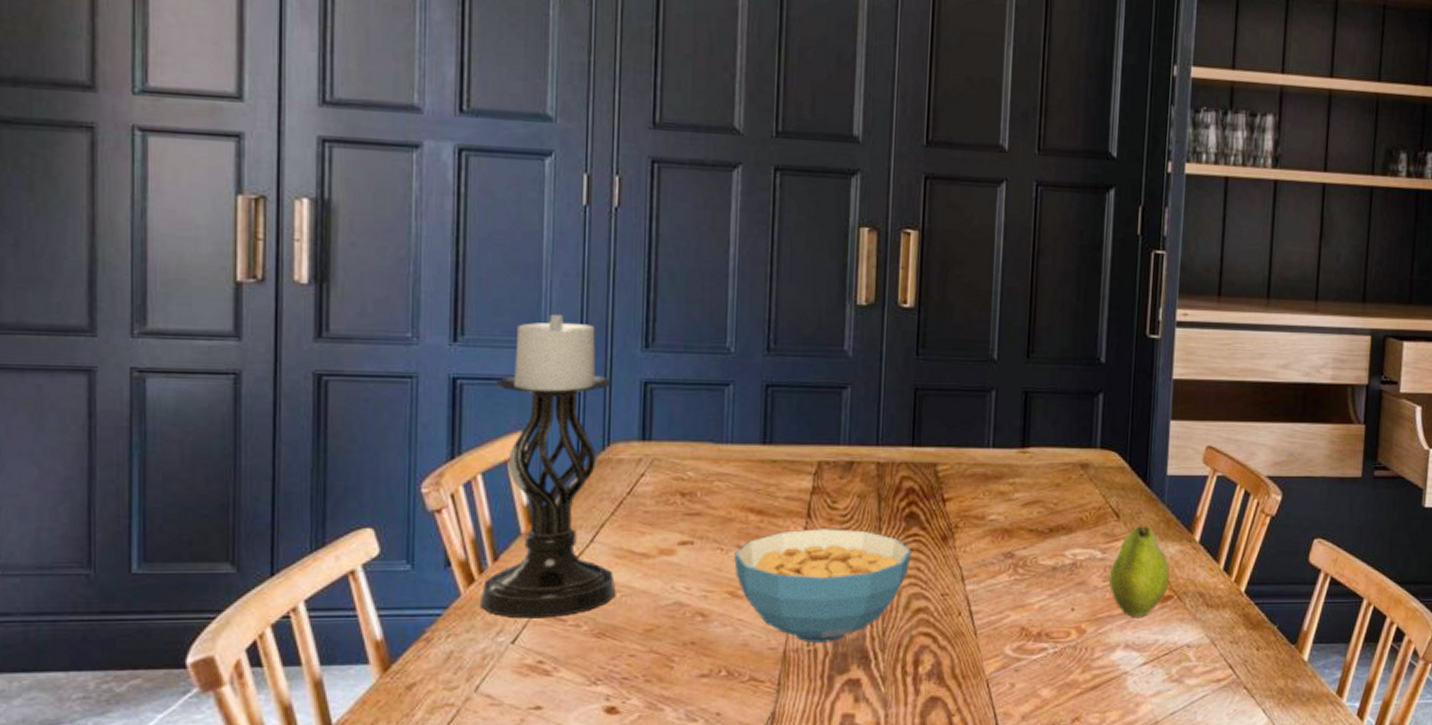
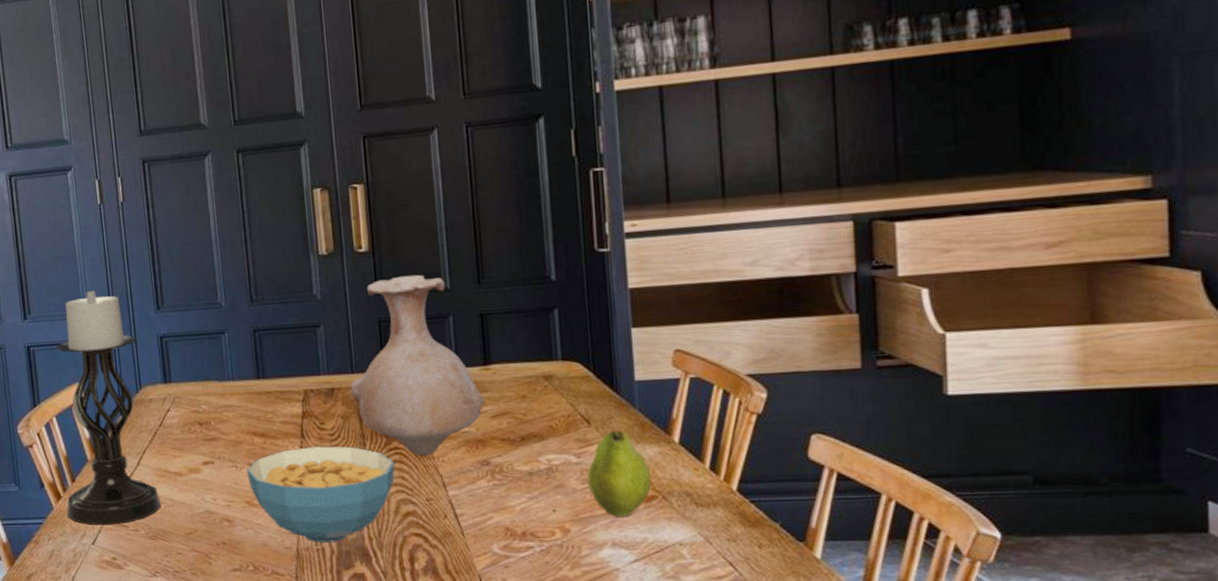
vase: none [872,339,1018,545] -> present [350,274,486,456]

